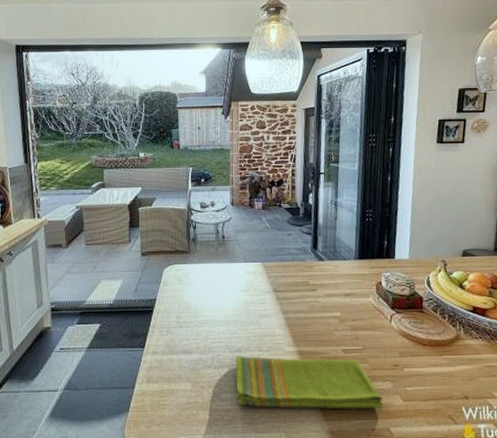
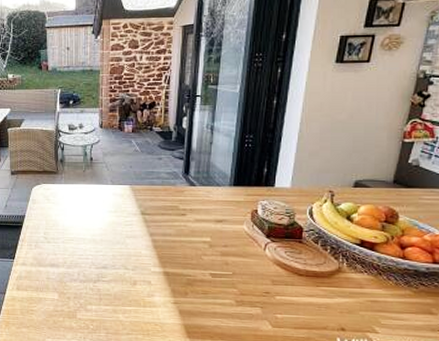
dish towel: present [235,356,383,409] -> none [100,272,250,331]

